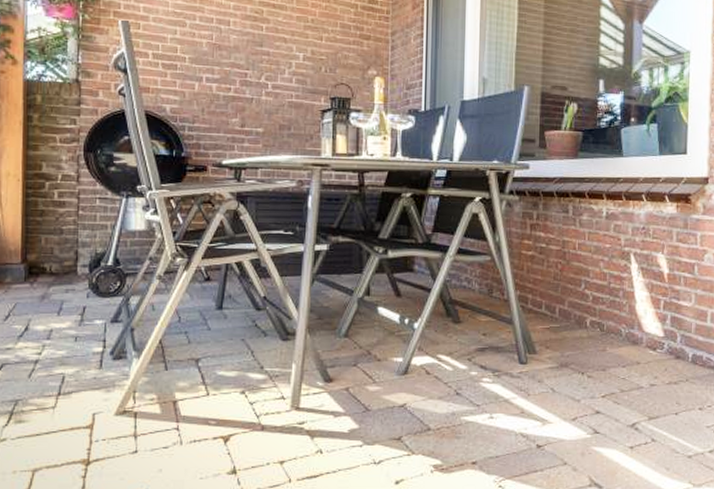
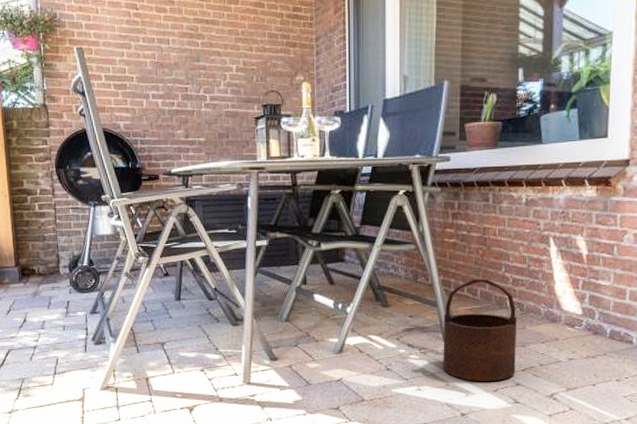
wooden bucket: none [518,294,597,408] -> present [443,278,517,381]

